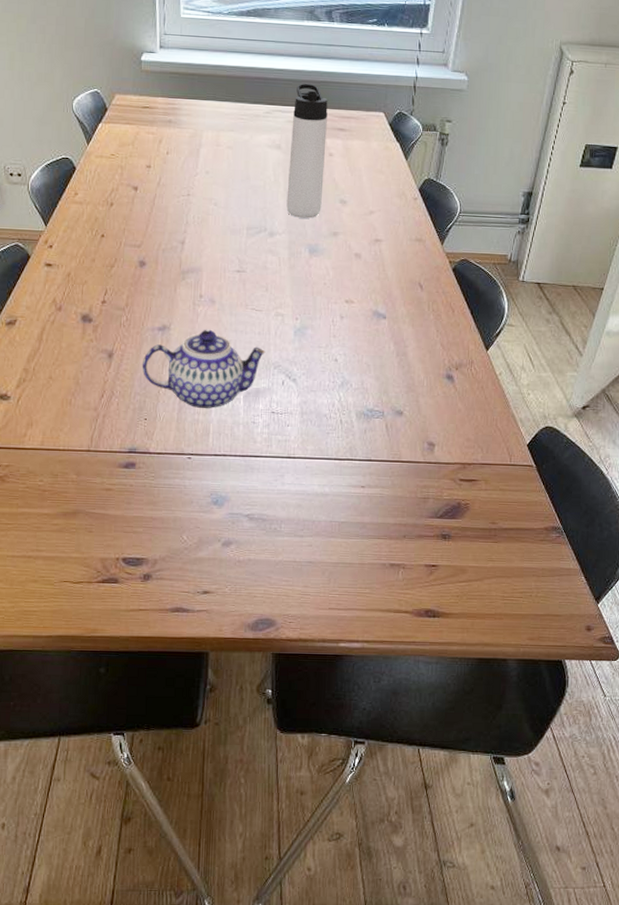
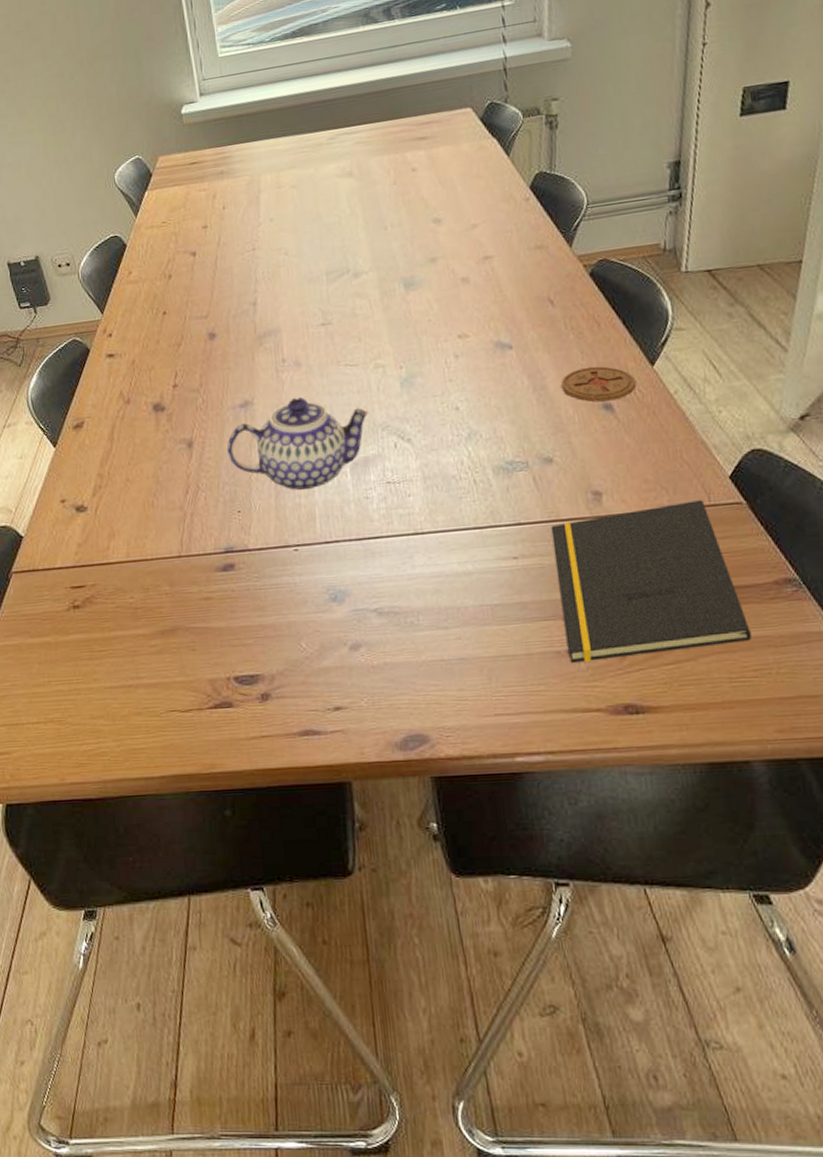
thermos bottle: present [286,83,328,219] -> none [361,94,412,250]
notepad: none [391,459,523,574] -> present [551,500,752,663]
coaster: none [418,343,473,373] -> present [561,366,637,402]

